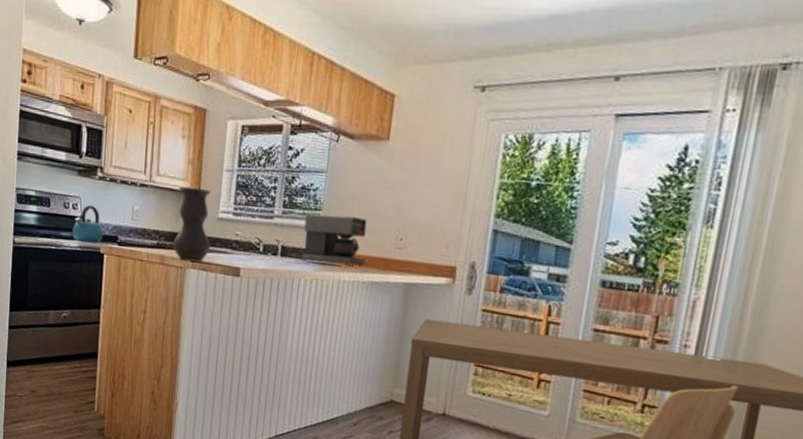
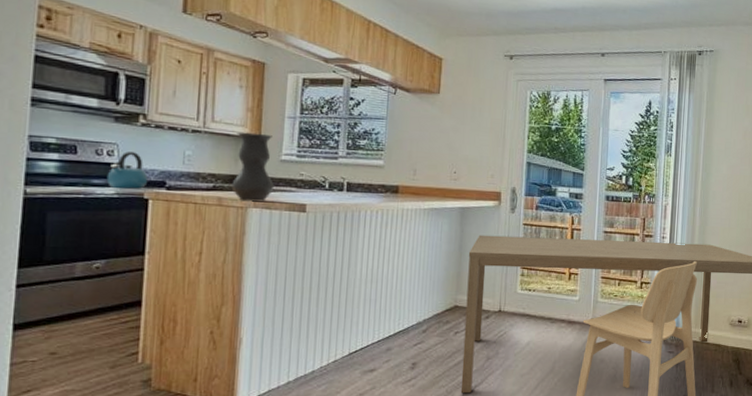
coffee maker: present [301,214,367,268] -> none [366,154,426,197]

